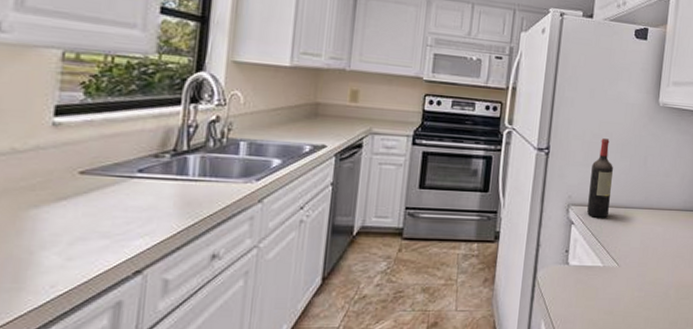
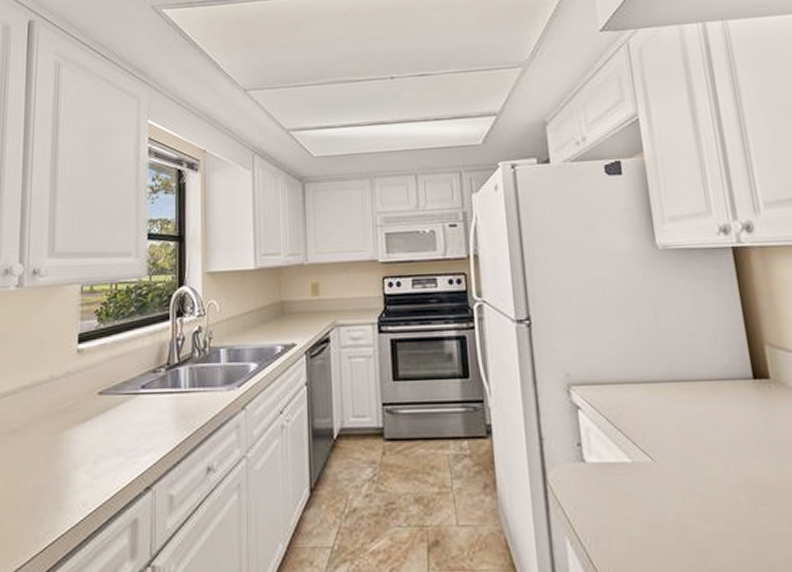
wine bottle: present [587,138,613,219] -> none [587,298,623,400]

